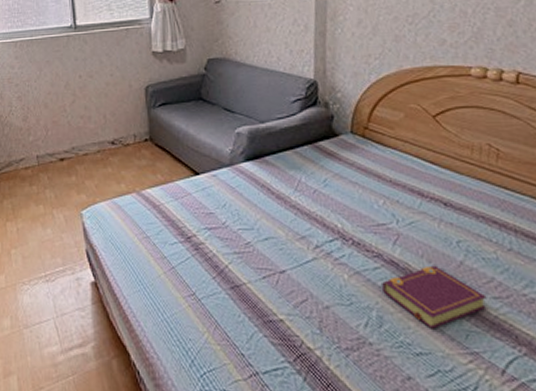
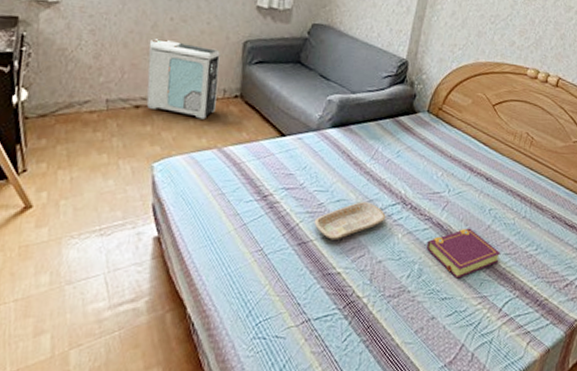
air purifier: none [64,96,129,165] -> present [146,39,220,120]
tray: none [243,239,325,283] -> present [313,202,386,241]

